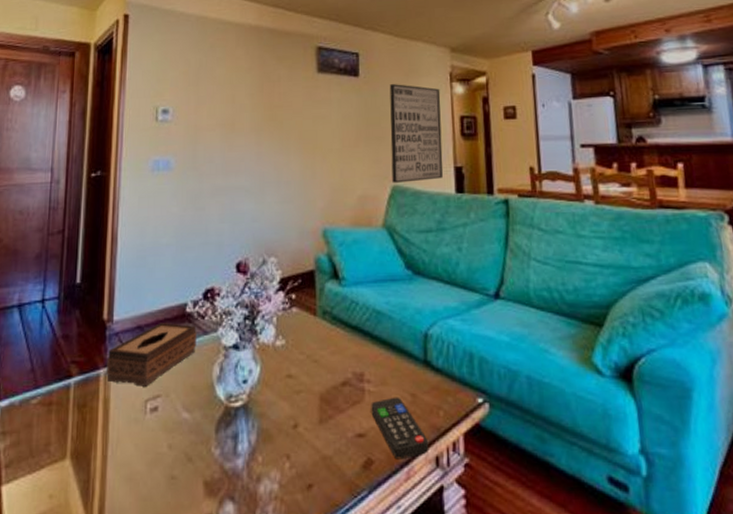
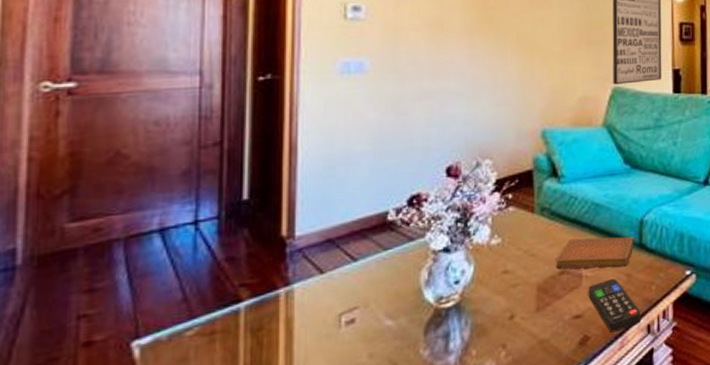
tissue box: present [106,323,197,387] -> none [288,232,400,301]
notebook: none [338,347,420,384] -> present [556,236,635,269]

